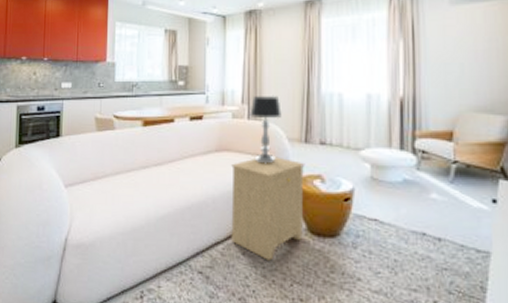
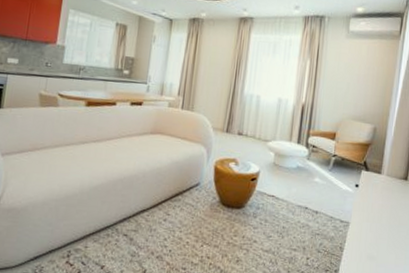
side table: present [231,156,305,261] -> none [155,141,225,226]
table lamp: present [250,95,282,164] -> none [183,90,211,148]

